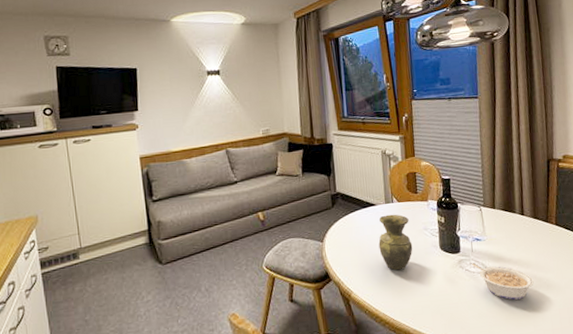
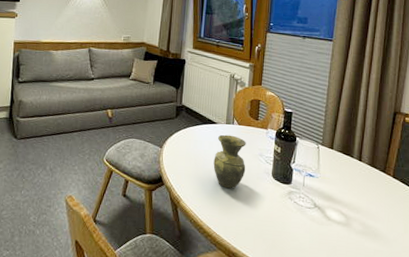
legume: present [472,263,534,300] -> none [301,197,362,242]

